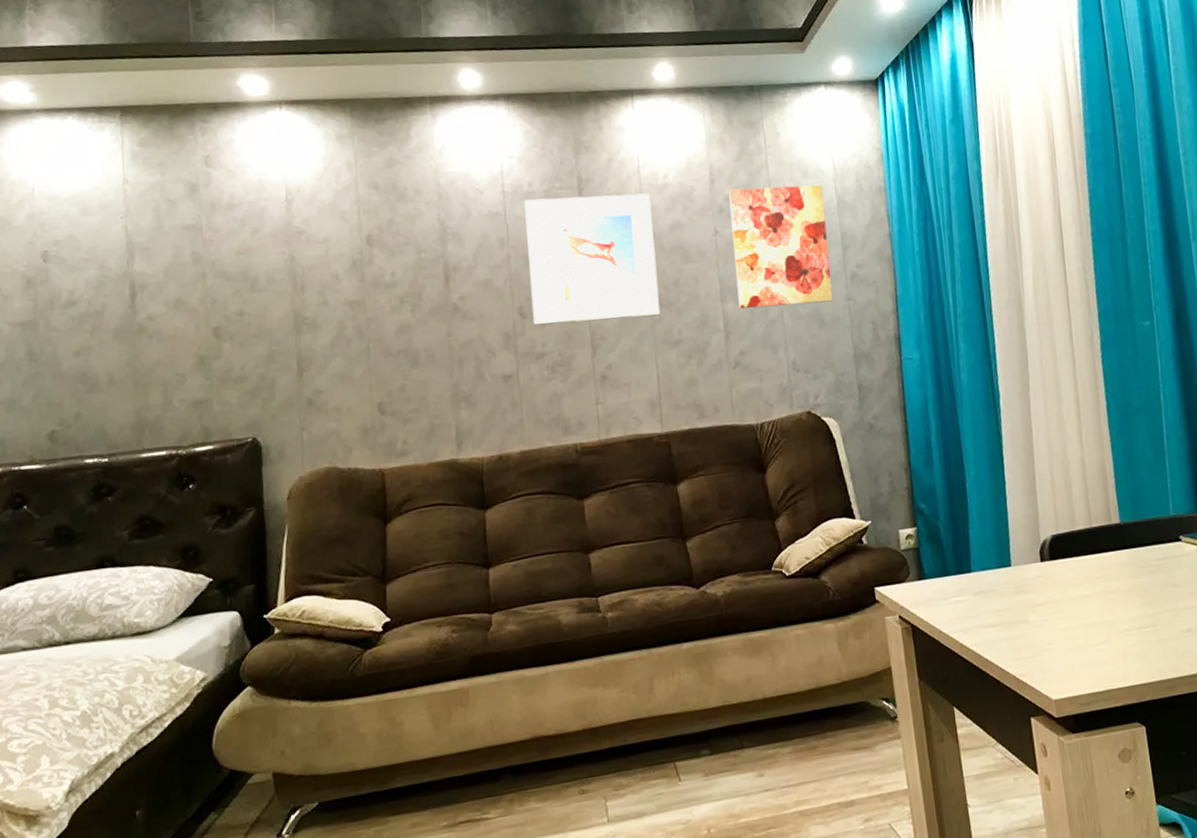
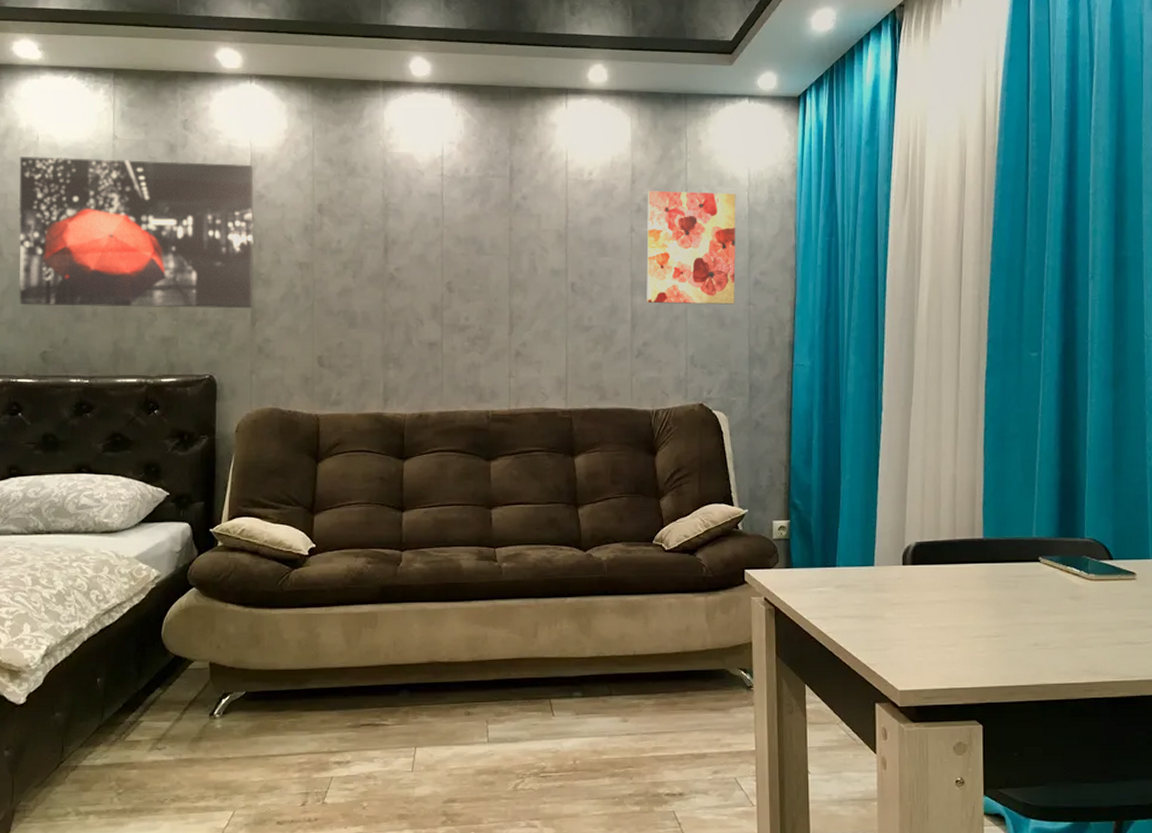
wall art: none [12,198,299,380] -> present [18,157,254,309]
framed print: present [524,193,660,324] -> none [459,184,575,301]

